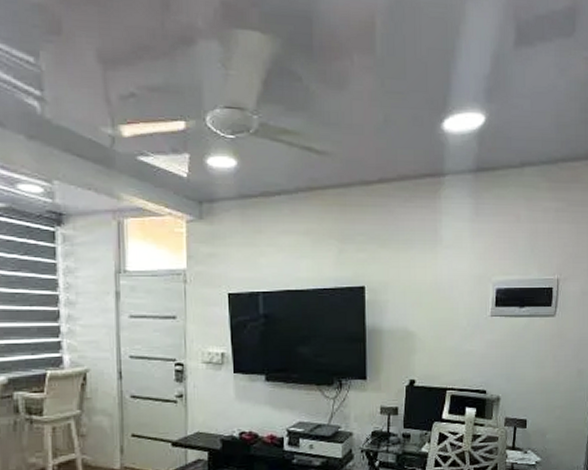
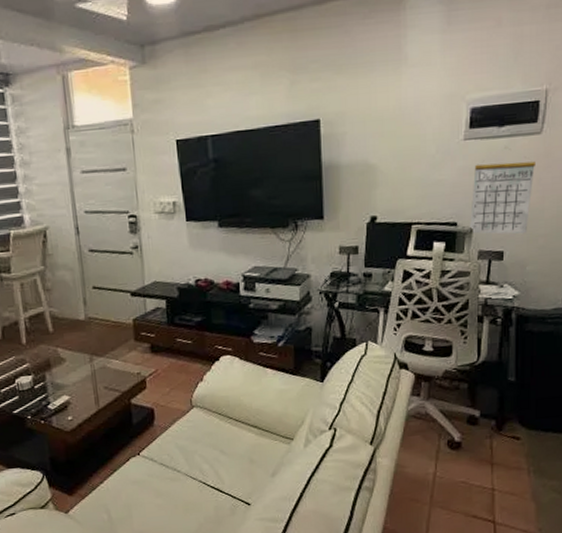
calendar: none [496,326,551,405] -> present [469,147,535,234]

